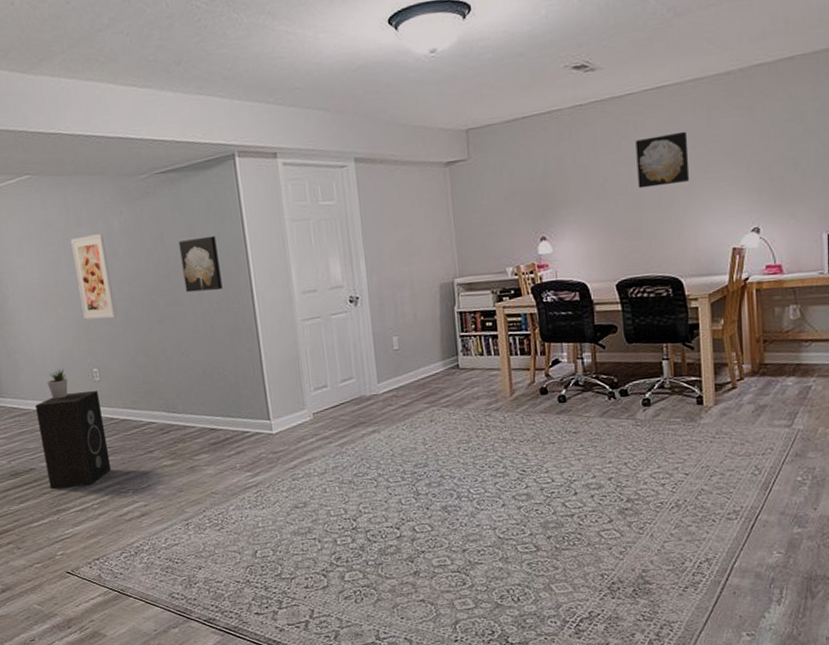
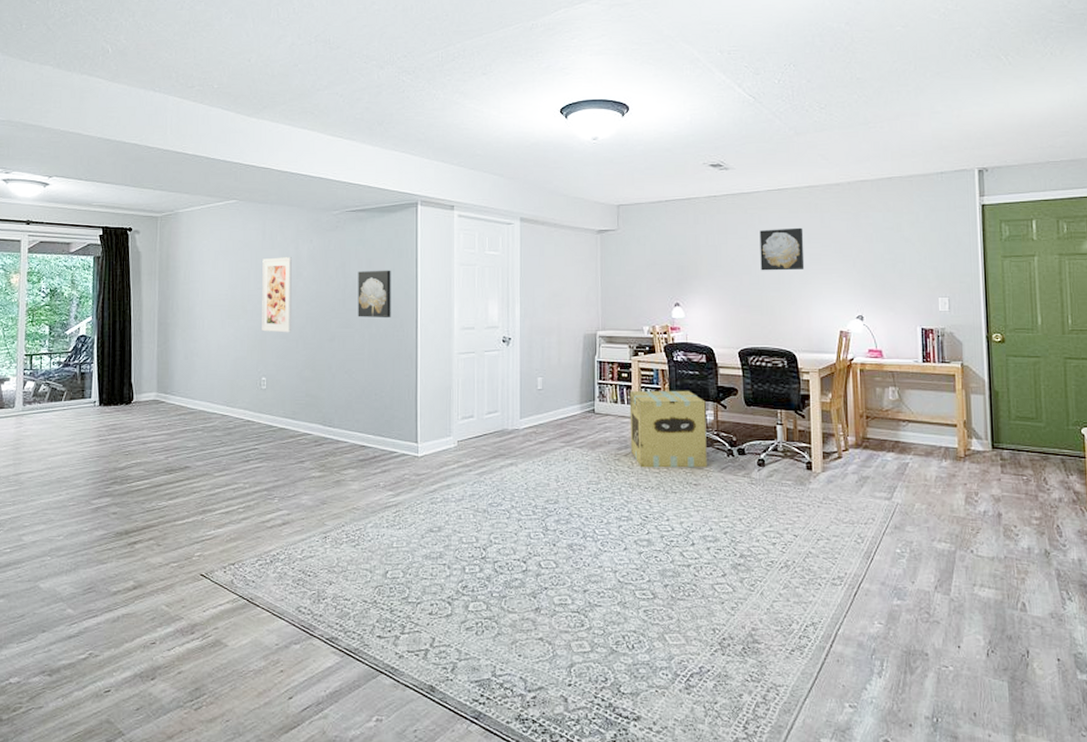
speaker: present [35,391,112,489] -> none [201,397,263,489]
potted plant: present [47,367,68,400] -> none [217,373,237,402]
cardboard box: none [495,332,587,421] -> present [629,390,707,468]

